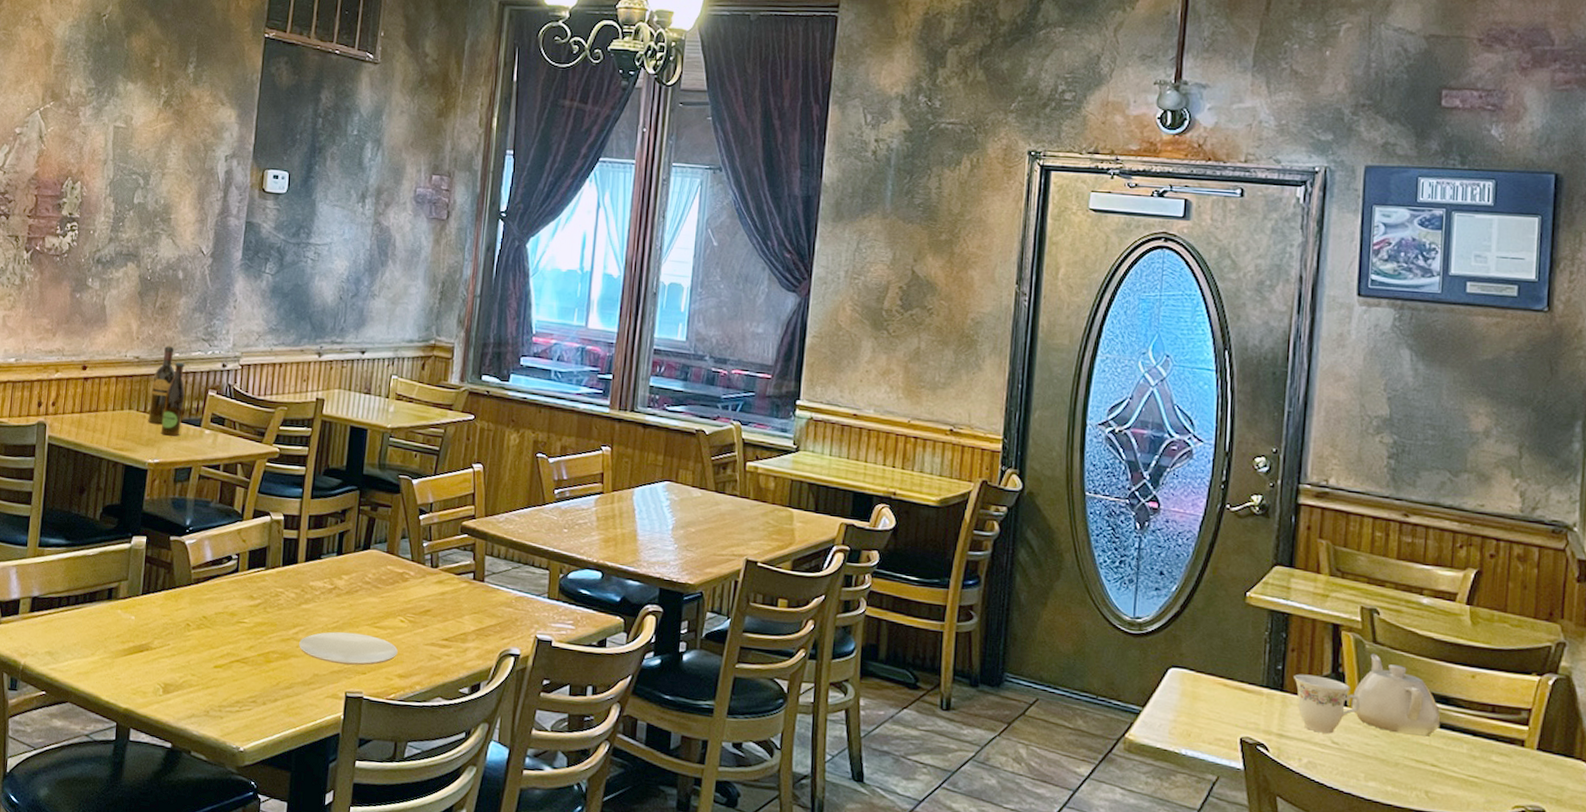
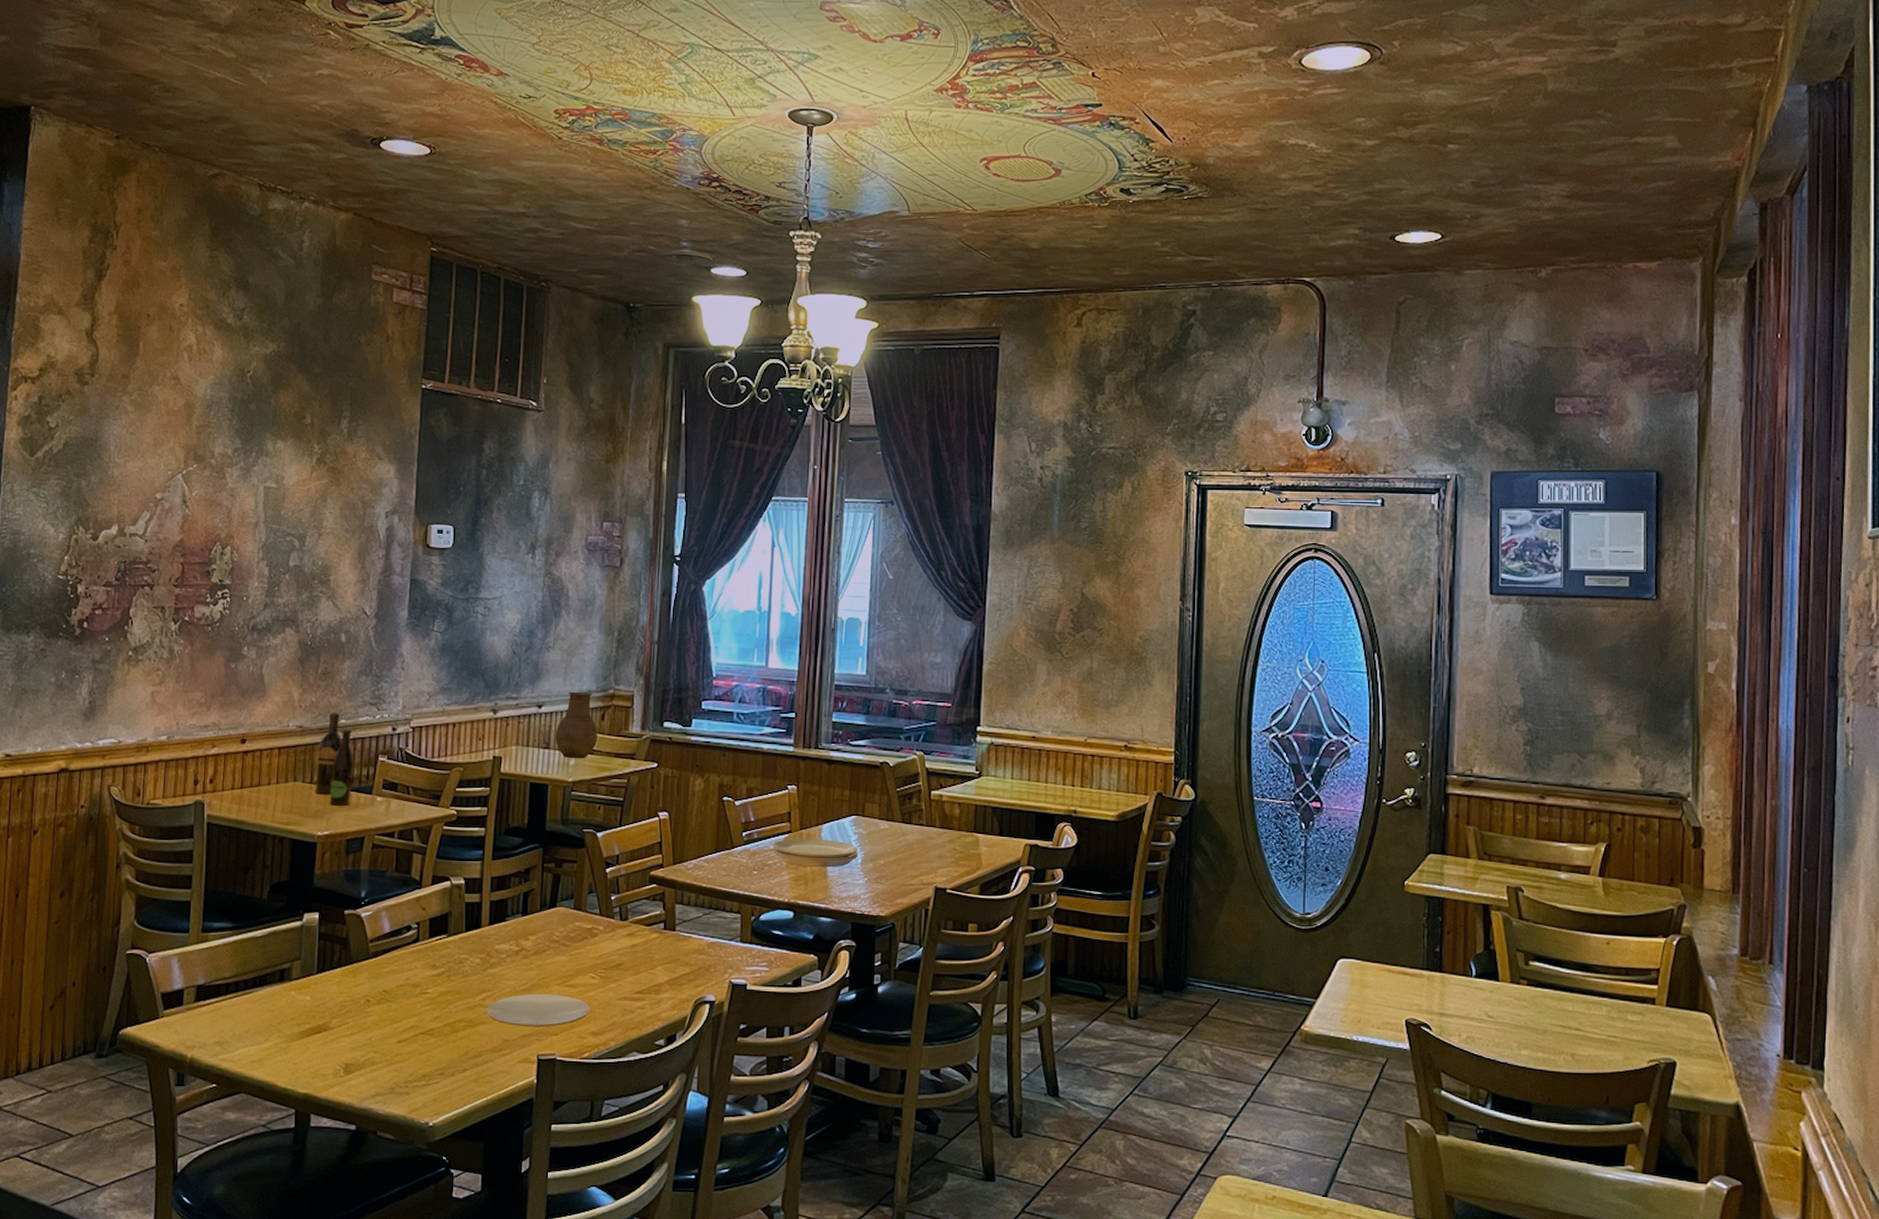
vase: none [376,339,417,407] -> present [555,691,597,759]
plate: none [584,499,670,532] -> present [772,838,858,868]
teacup: present [1294,674,1361,734] -> none [1451,954,1511,1008]
teapot: present [1351,653,1441,736] -> none [1502,929,1582,1003]

